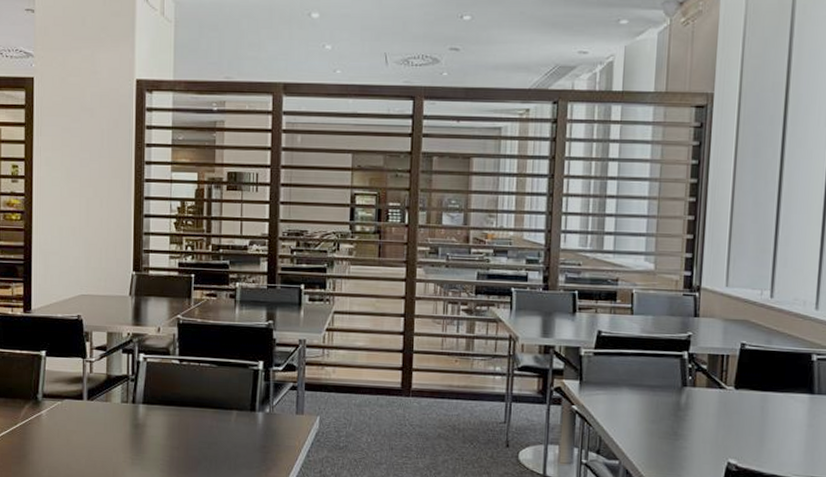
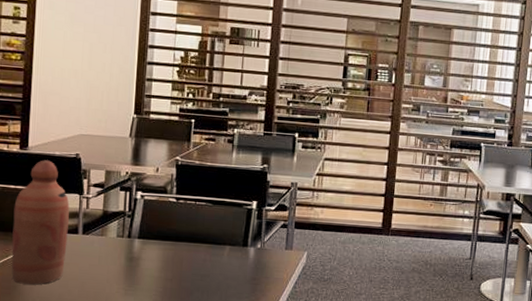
bottle: none [20,323,73,454] -> present [11,160,70,285]

